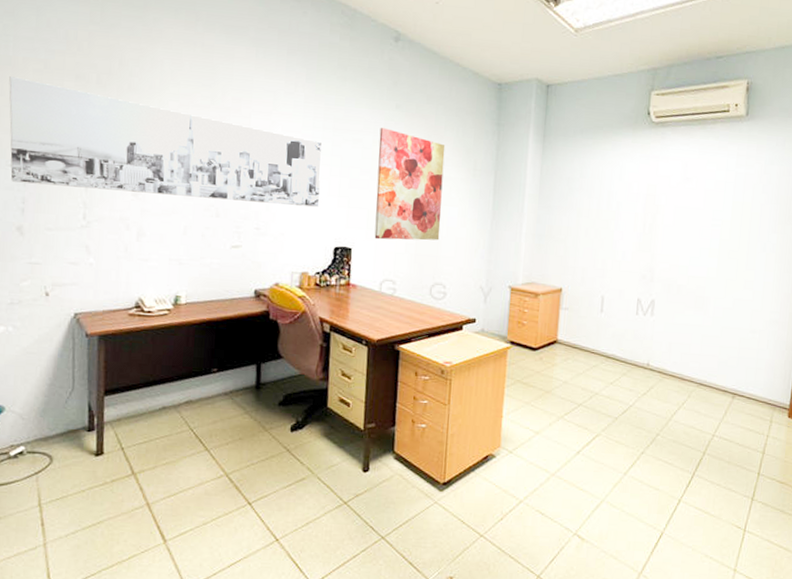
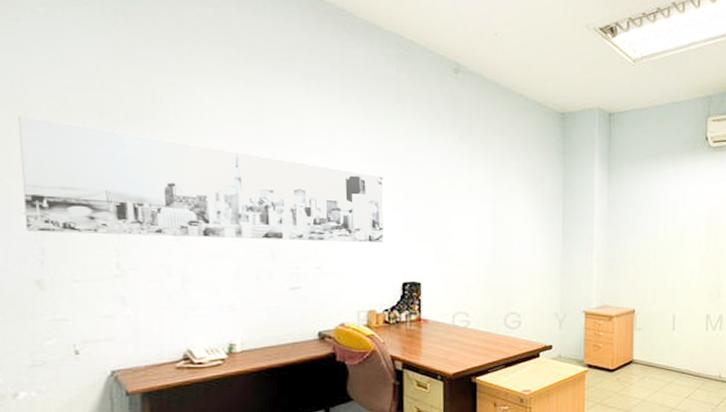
wall art: present [374,128,446,241] -> none [443,160,512,272]

